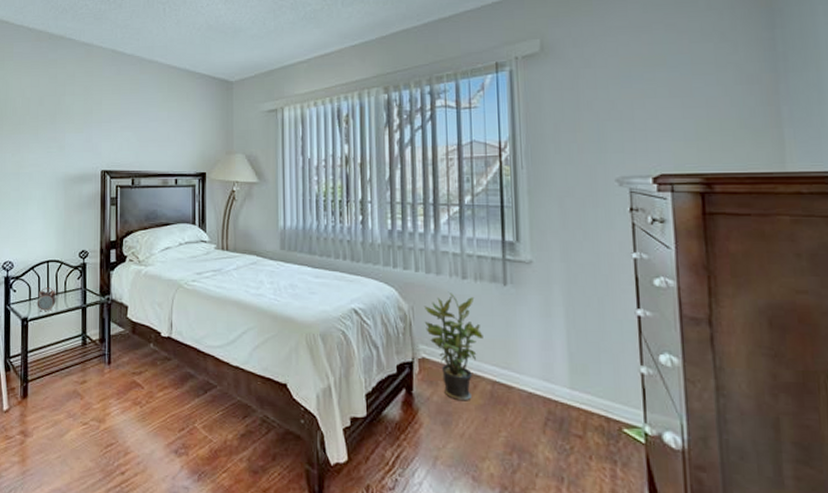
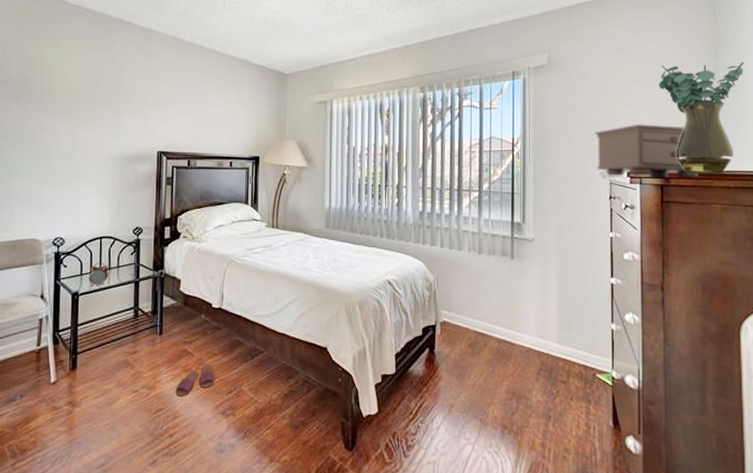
slippers: none [126,398,166,432] -> present [175,364,215,397]
potted plant: present [423,291,483,401] -> none [446,264,493,357]
jewelry box: none [604,117,755,185] -> present [593,124,698,179]
vase: none [691,30,815,178] -> present [658,61,745,175]

